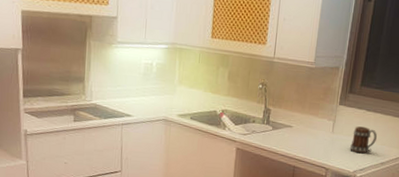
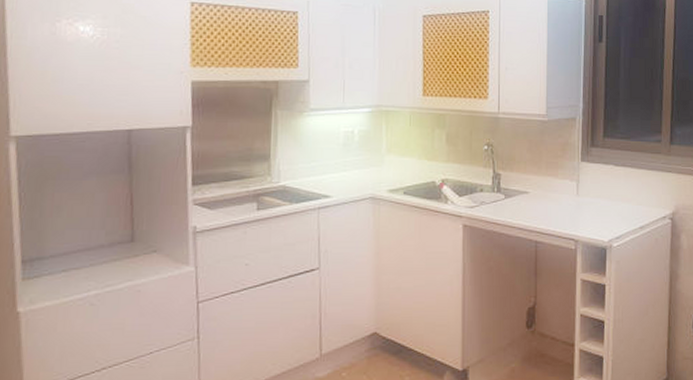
mug: present [350,126,377,154] -> none [601,185,630,218]

